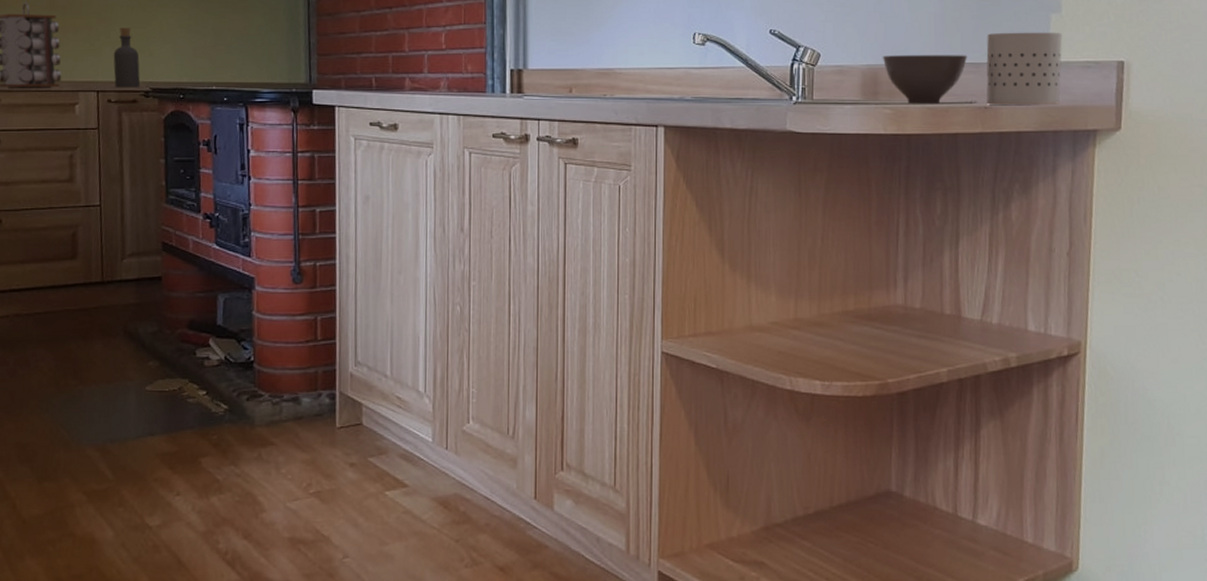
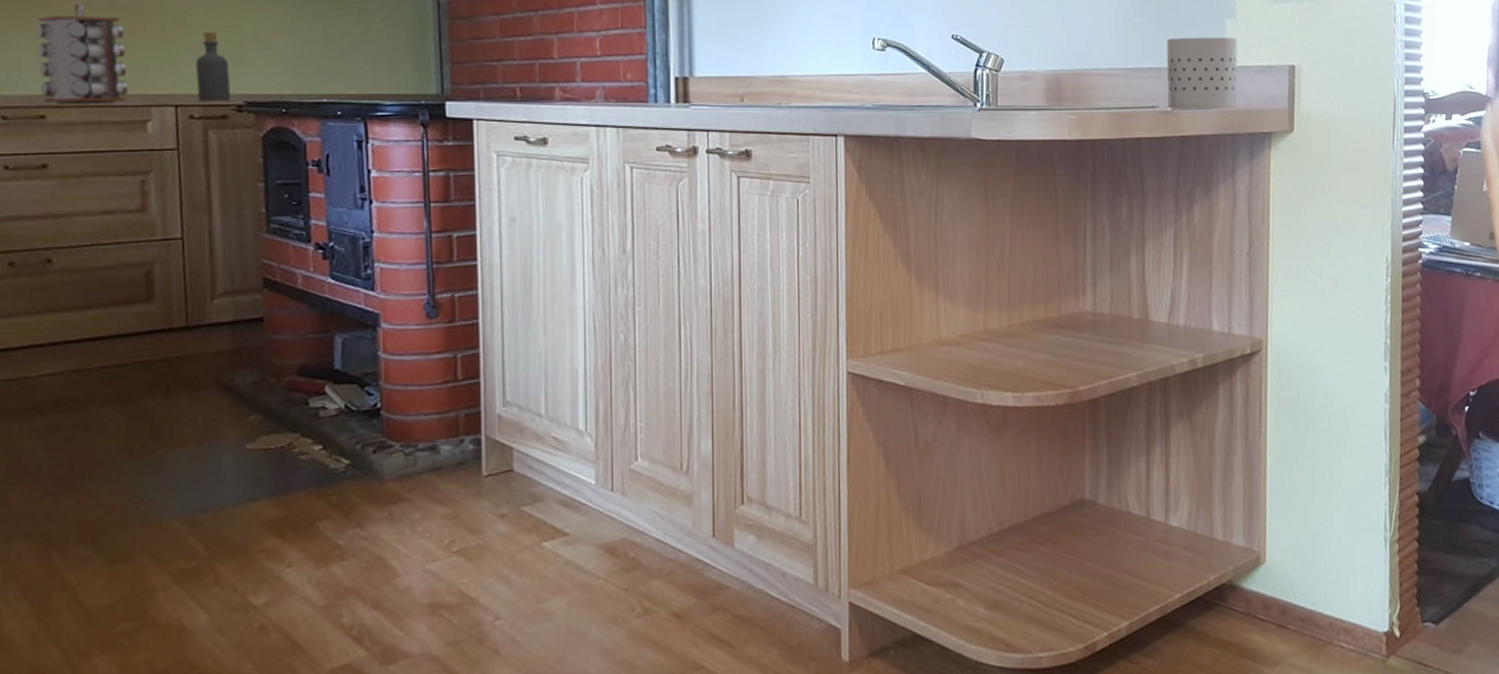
bowl: present [882,55,968,105] -> none [1065,60,1149,110]

